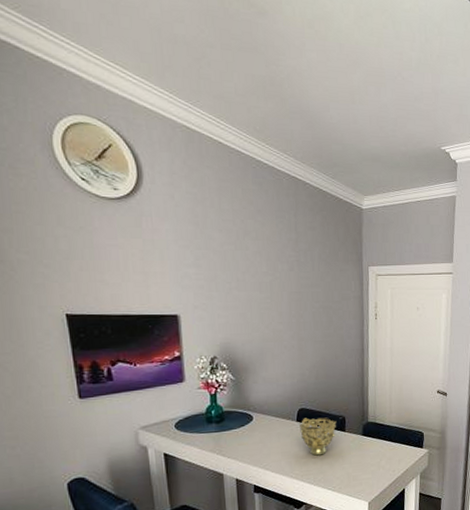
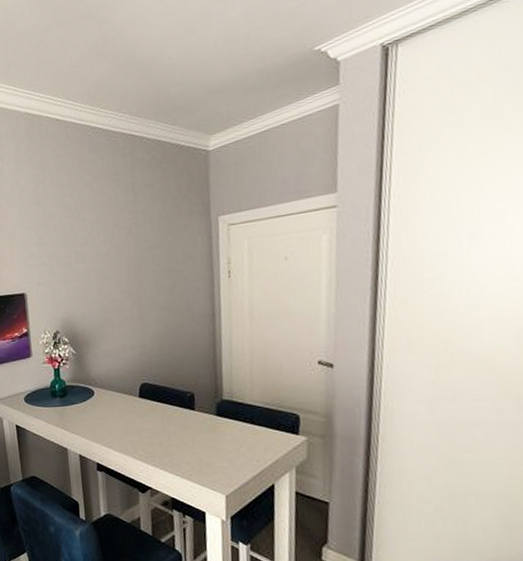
decorative bowl: present [298,417,337,456] -> none [141,393,185,436]

